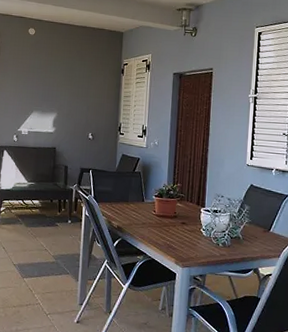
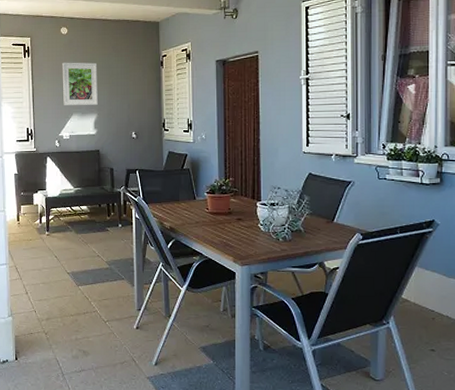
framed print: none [25,61,61,105] -> present [62,62,98,106]

